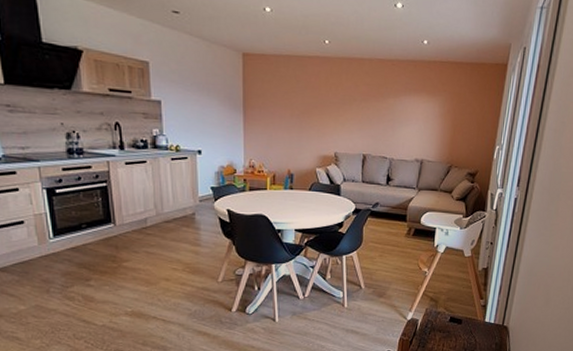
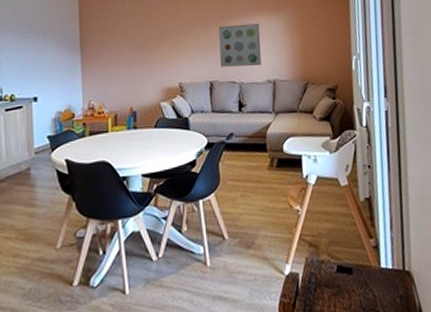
wall art: none [375,102,416,144] -> present [218,23,262,67]

